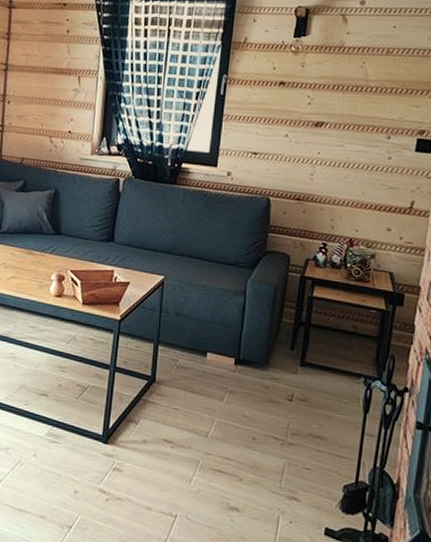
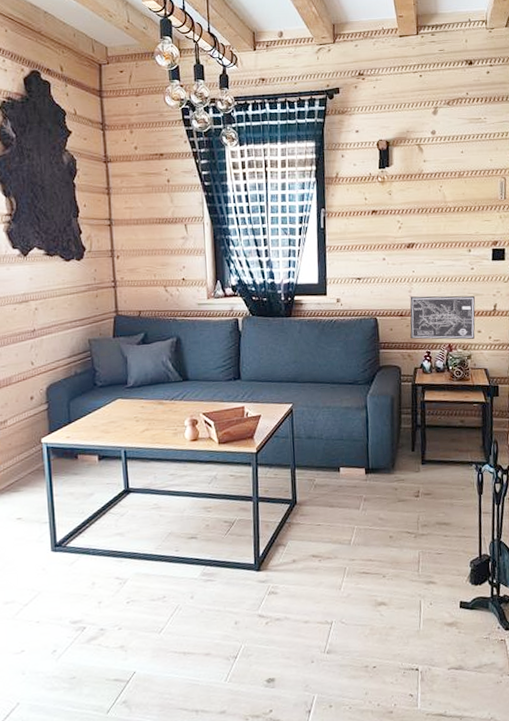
wall art: none [306,180,389,238] -> present [410,295,476,340]

